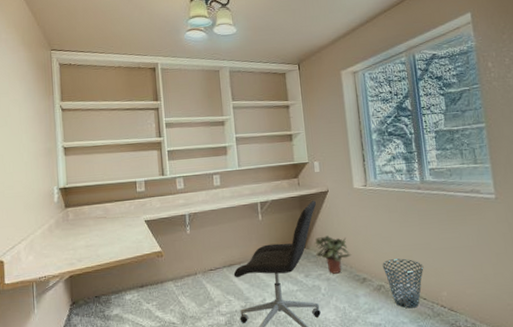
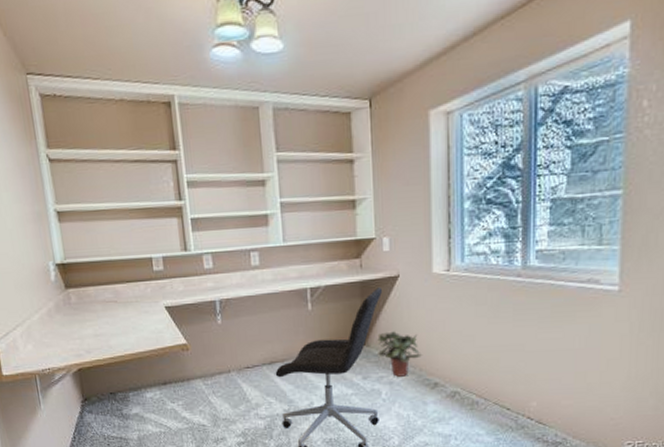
waste basket: present [382,258,424,309] -> none [460,361,512,419]

